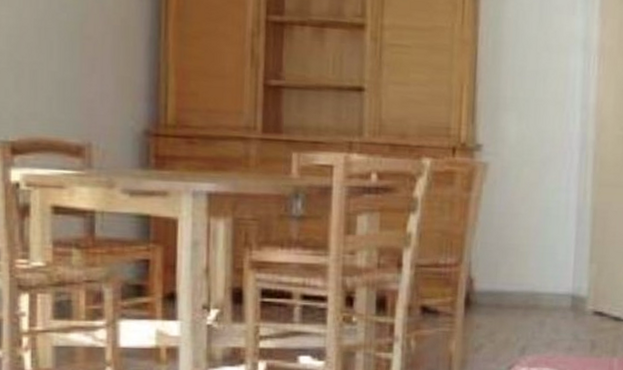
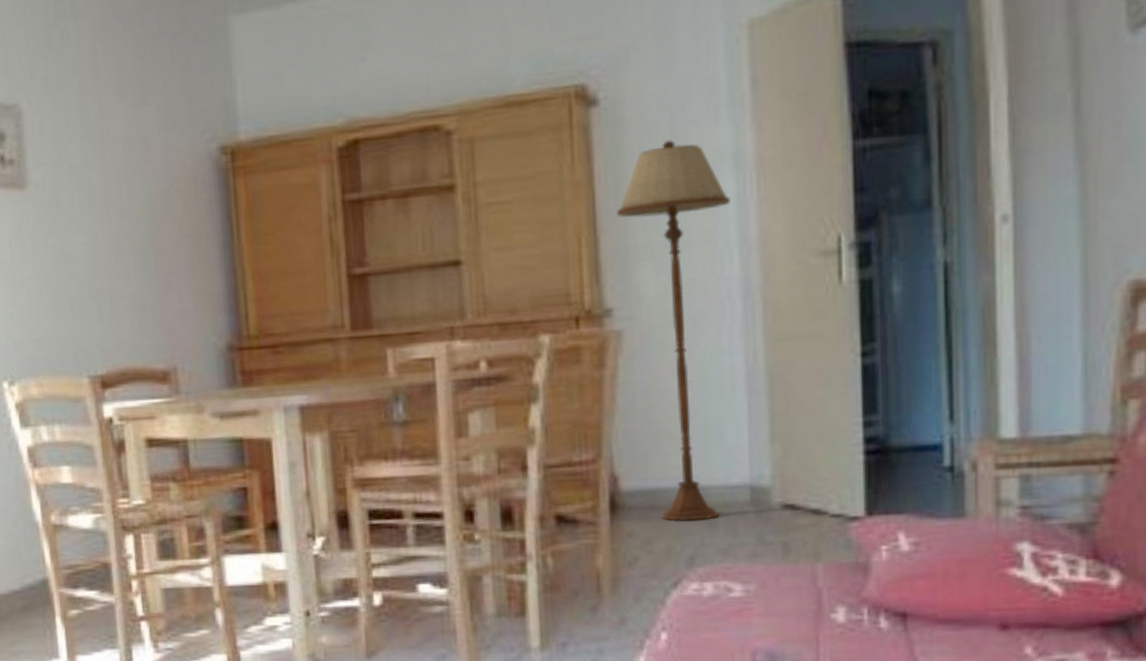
floor lamp: none [492,19,578,319] -> present [616,139,730,522]

